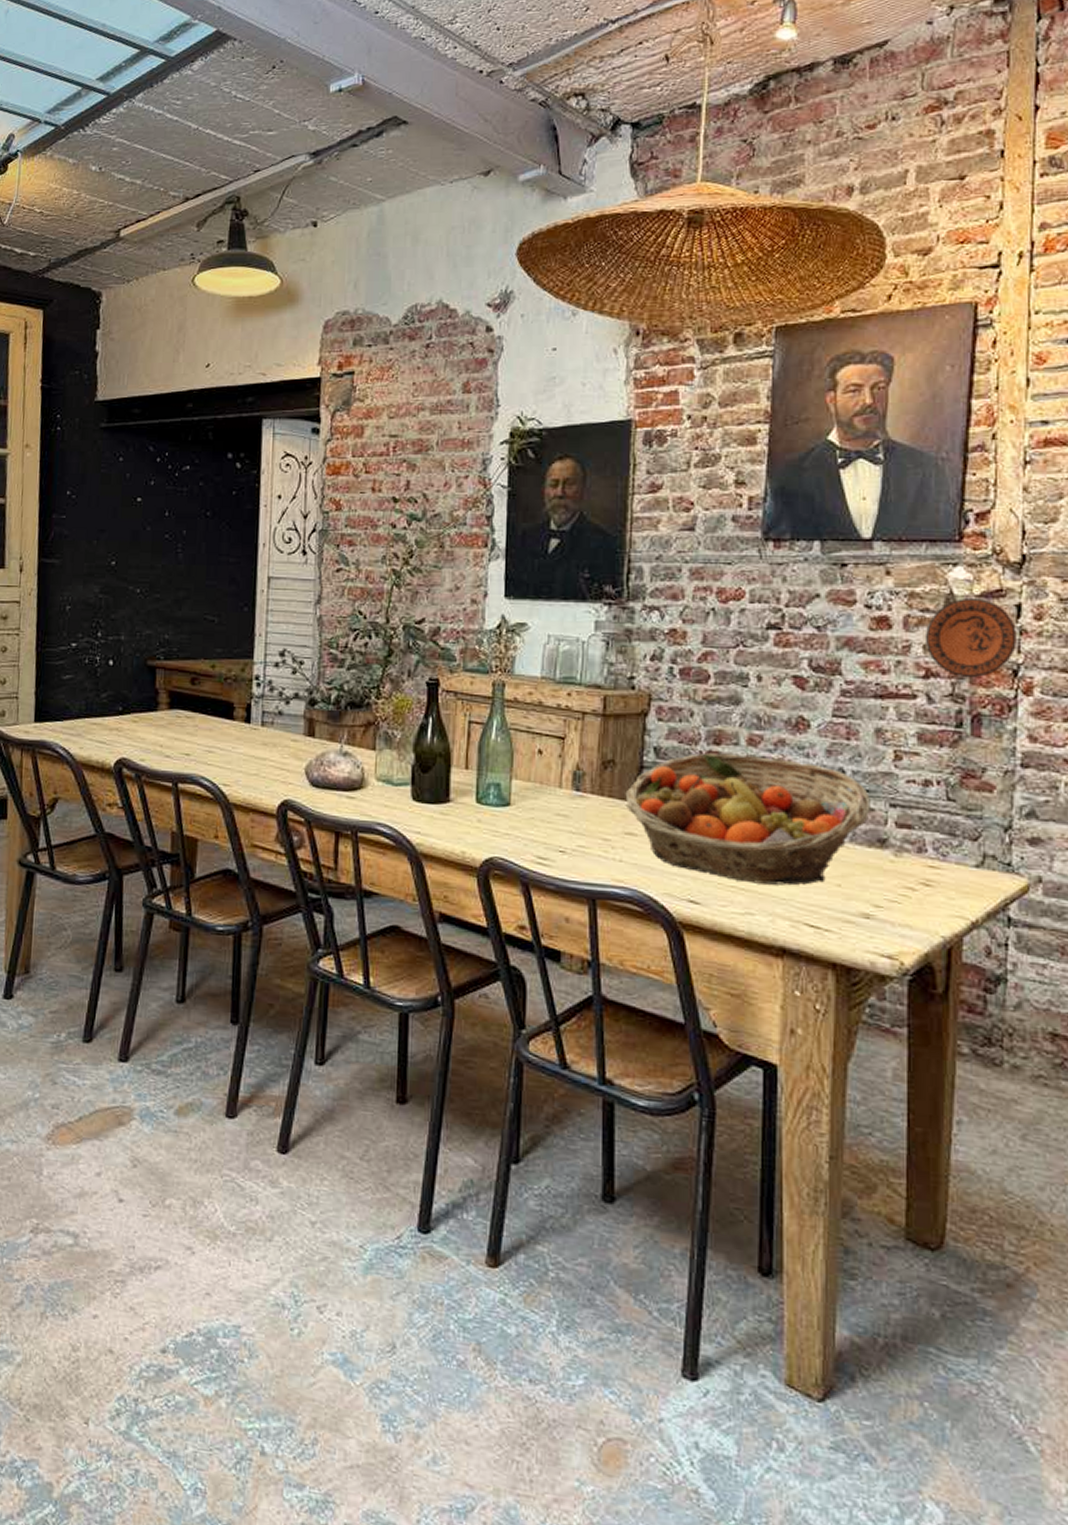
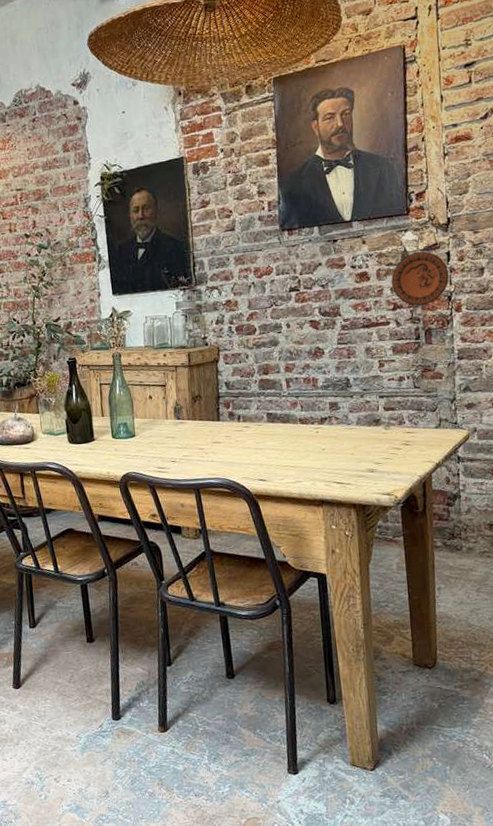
fruit basket: present [625,752,870,886] -> none [210,377,368,462]

